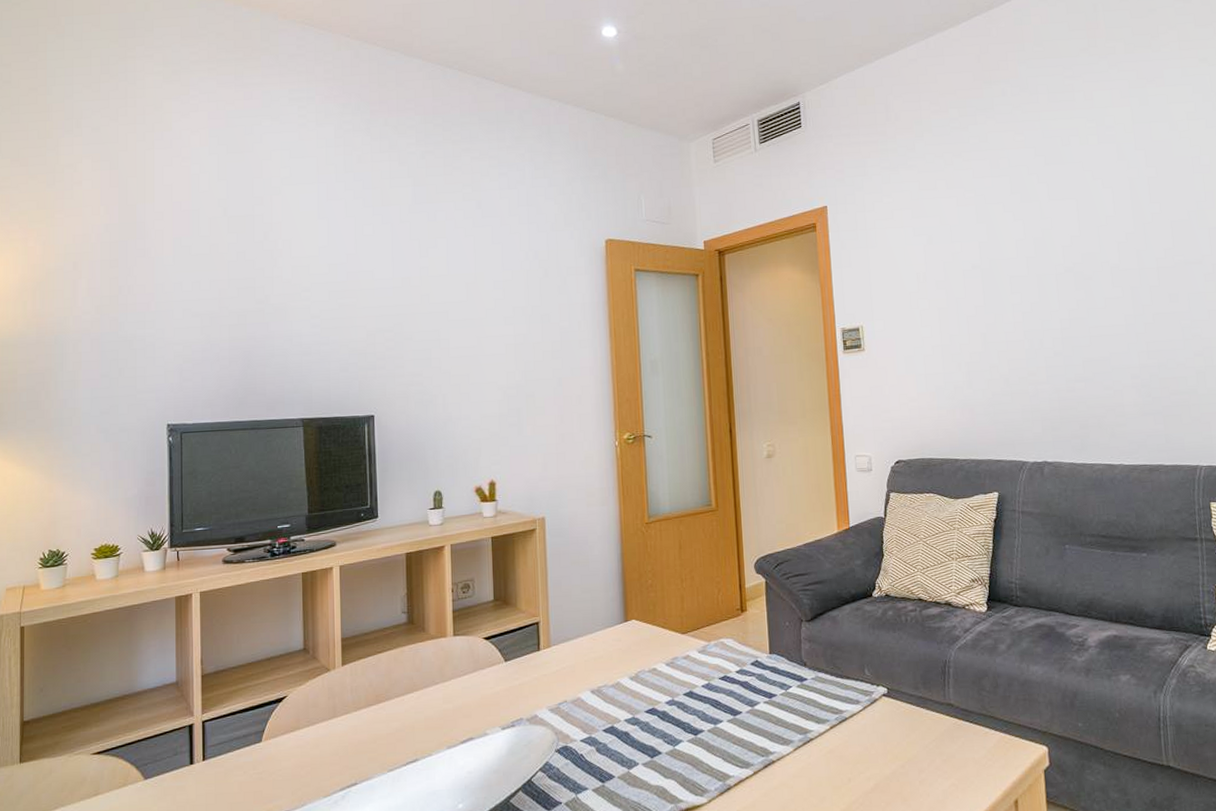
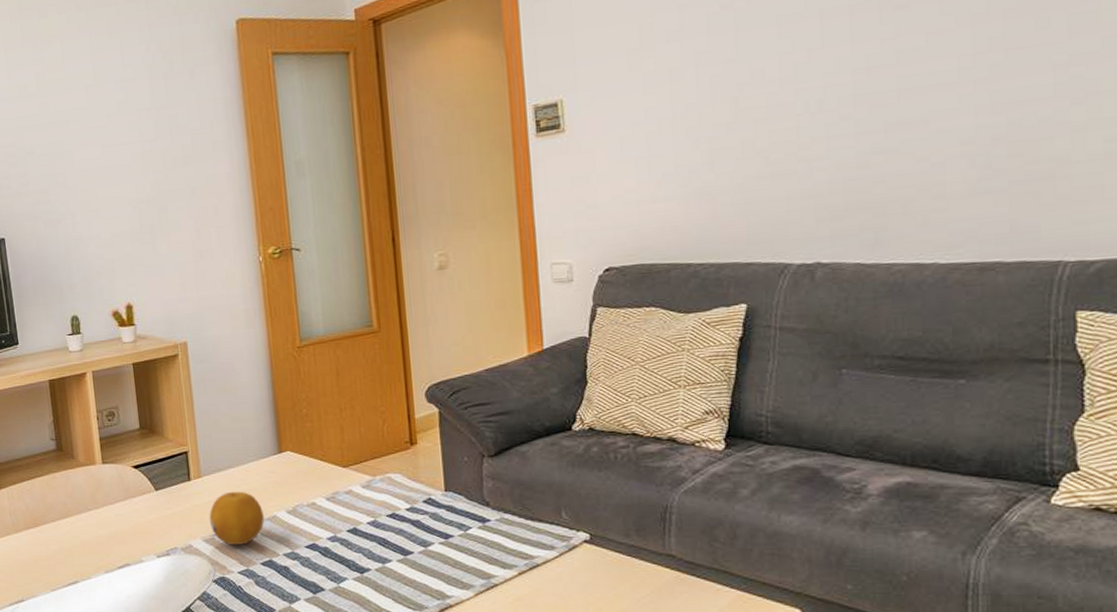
fruit: none [556,659,608,713] -> present [209,491,264,545]

